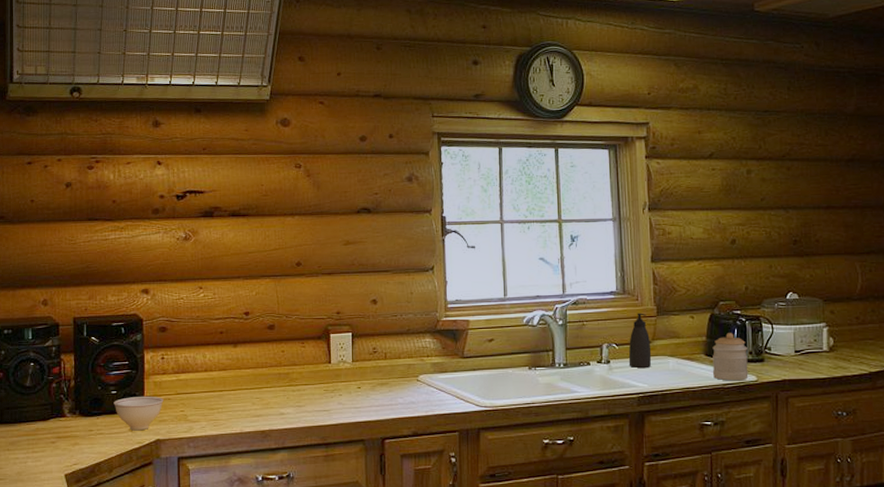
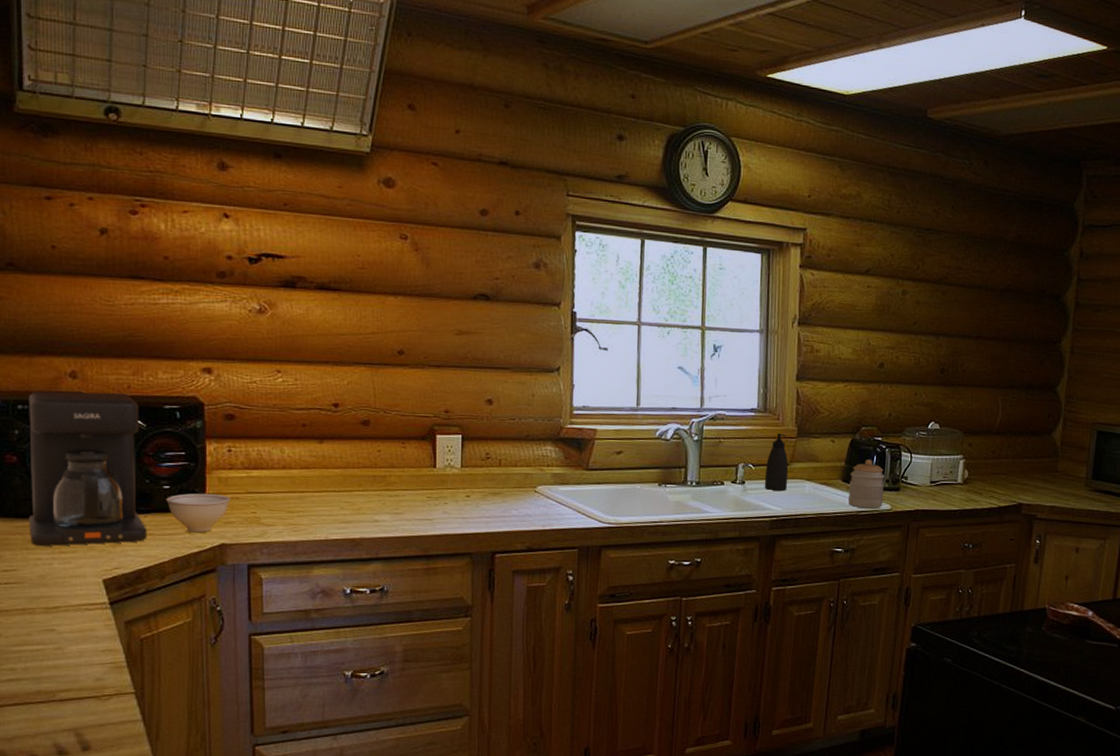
coffee maker: none [10,315,99,447] -> present [28,391,147,546]

